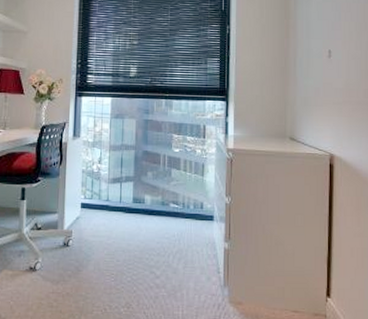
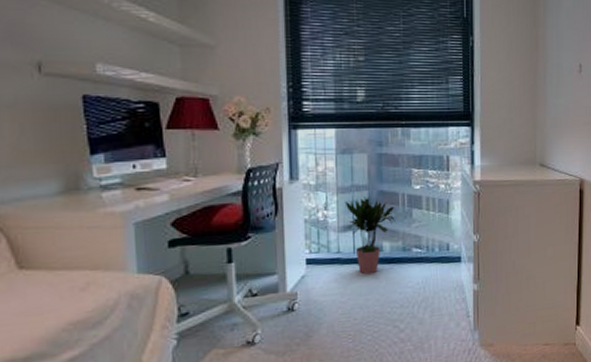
potted plant: none [115,155,157,222] -> present [344,197,395,275]

